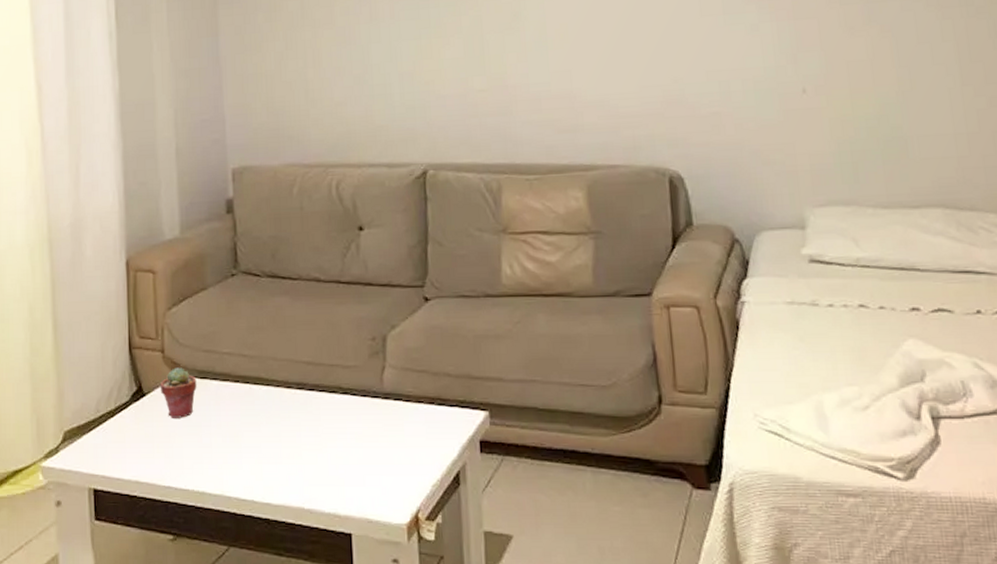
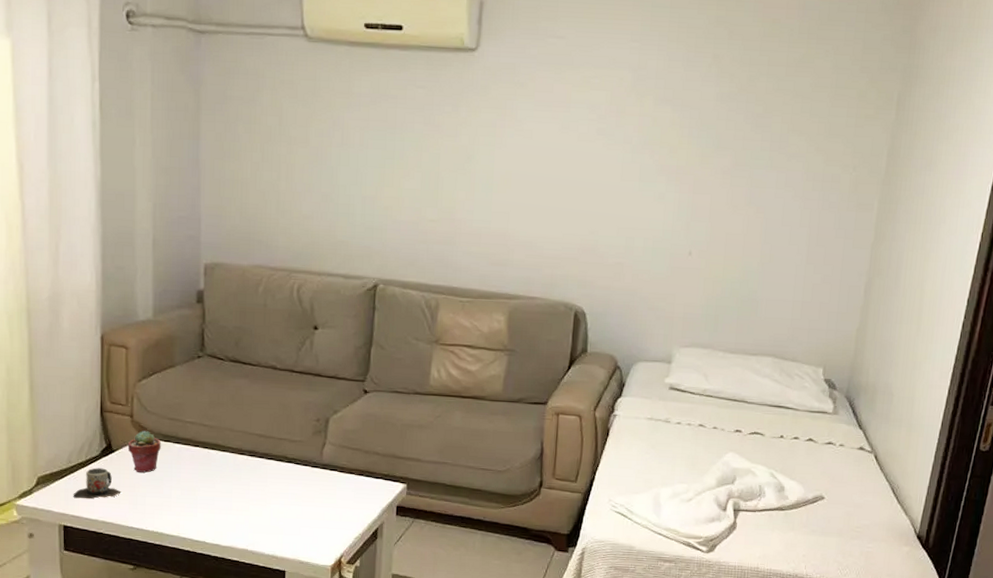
mug: none [102,416,155,455] -> present [73,468,121,499]

